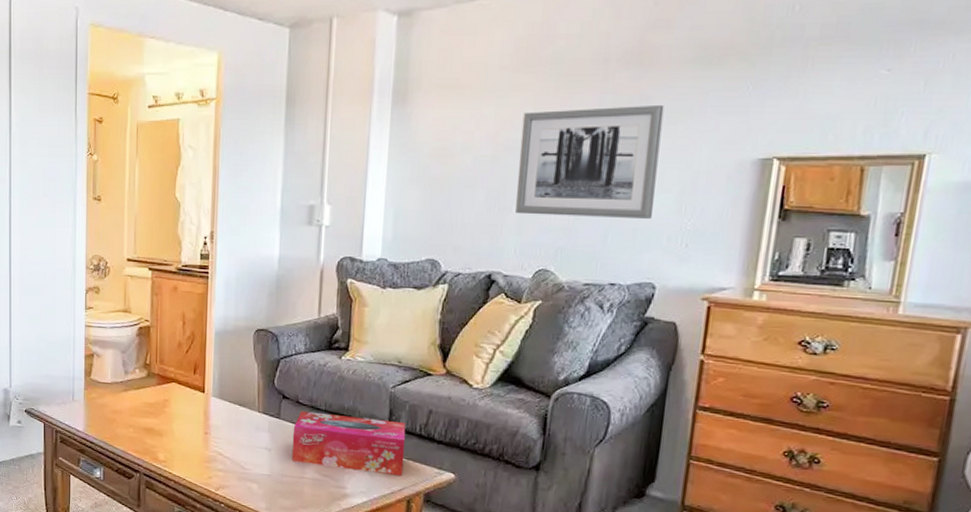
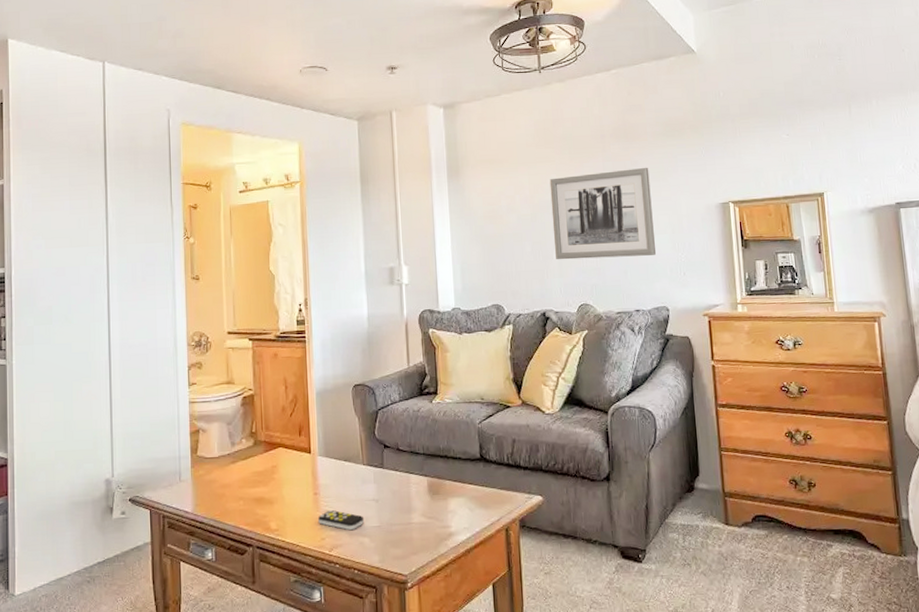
remote control: none [207,450,255,475] -> present [318,509,365,531]
tissue box: present [291,410,406,477] -> none [396,454,499,509]

